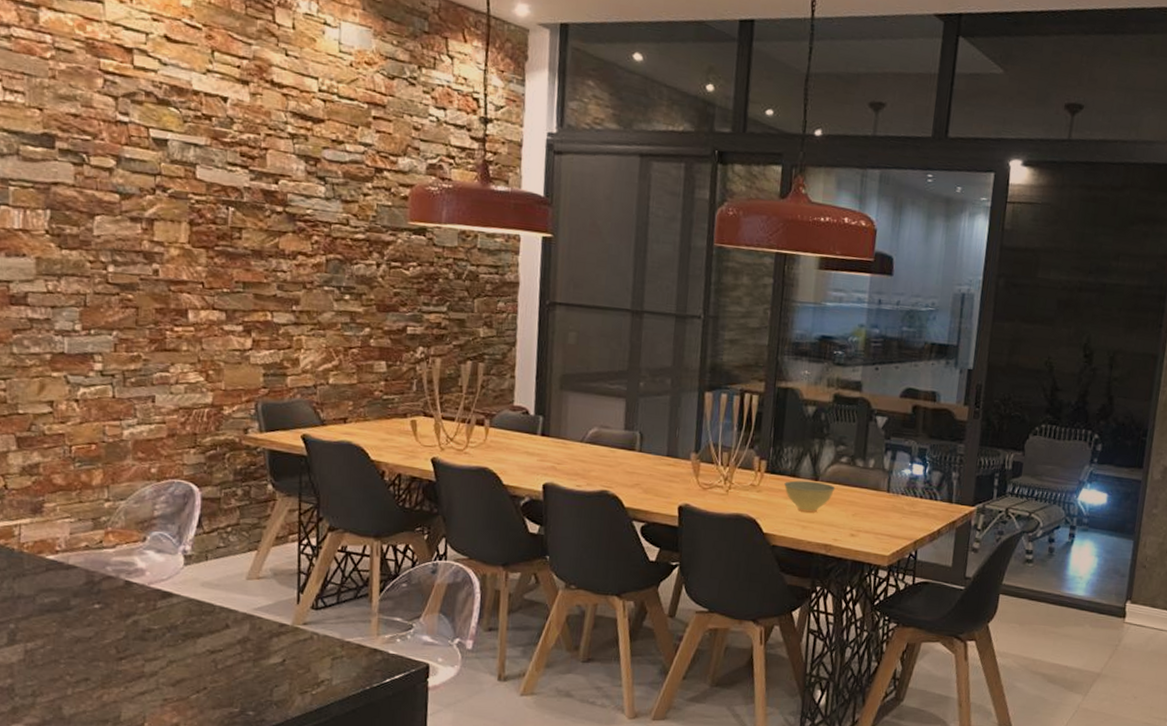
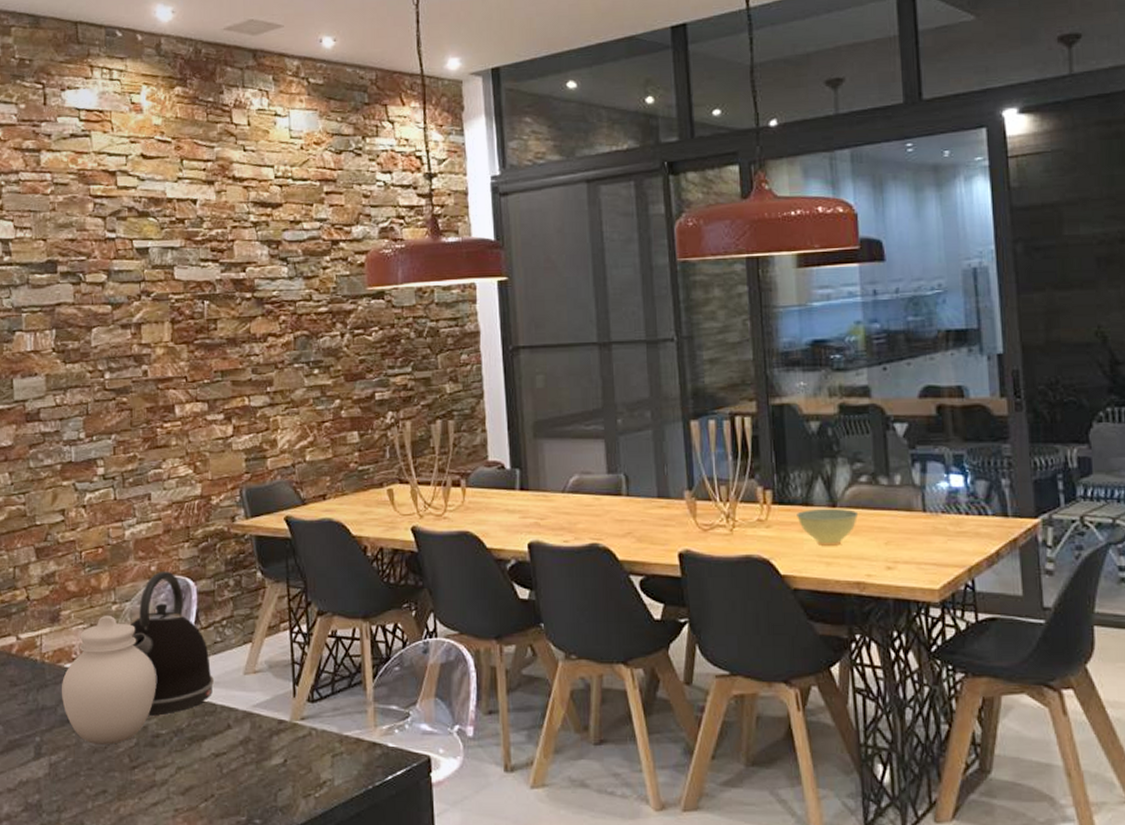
jar: none [41,511,151,636] -> present [61,615,157,745]
kettle: none [125,473,214,611] -> present [131,571,214,716]

